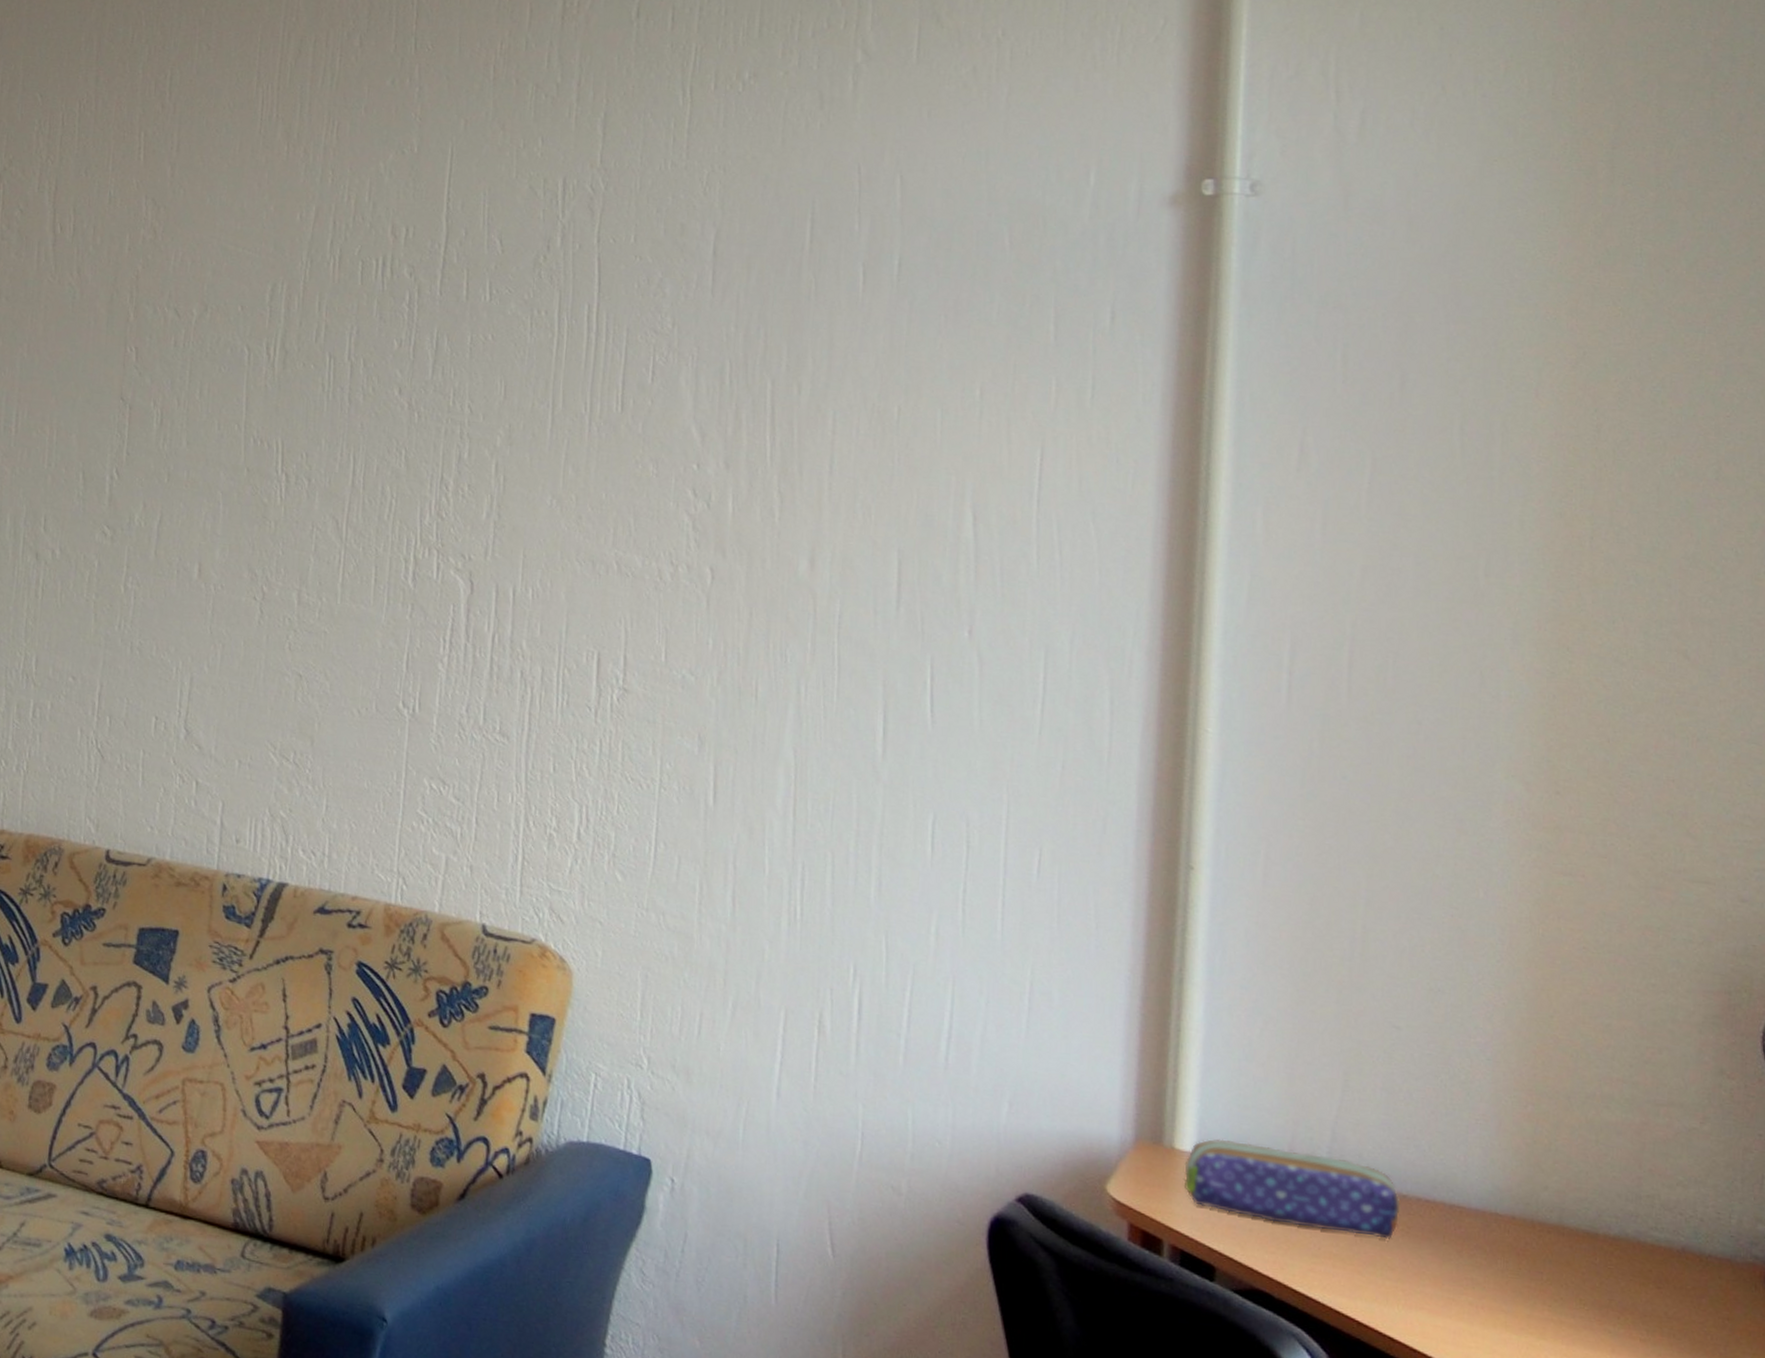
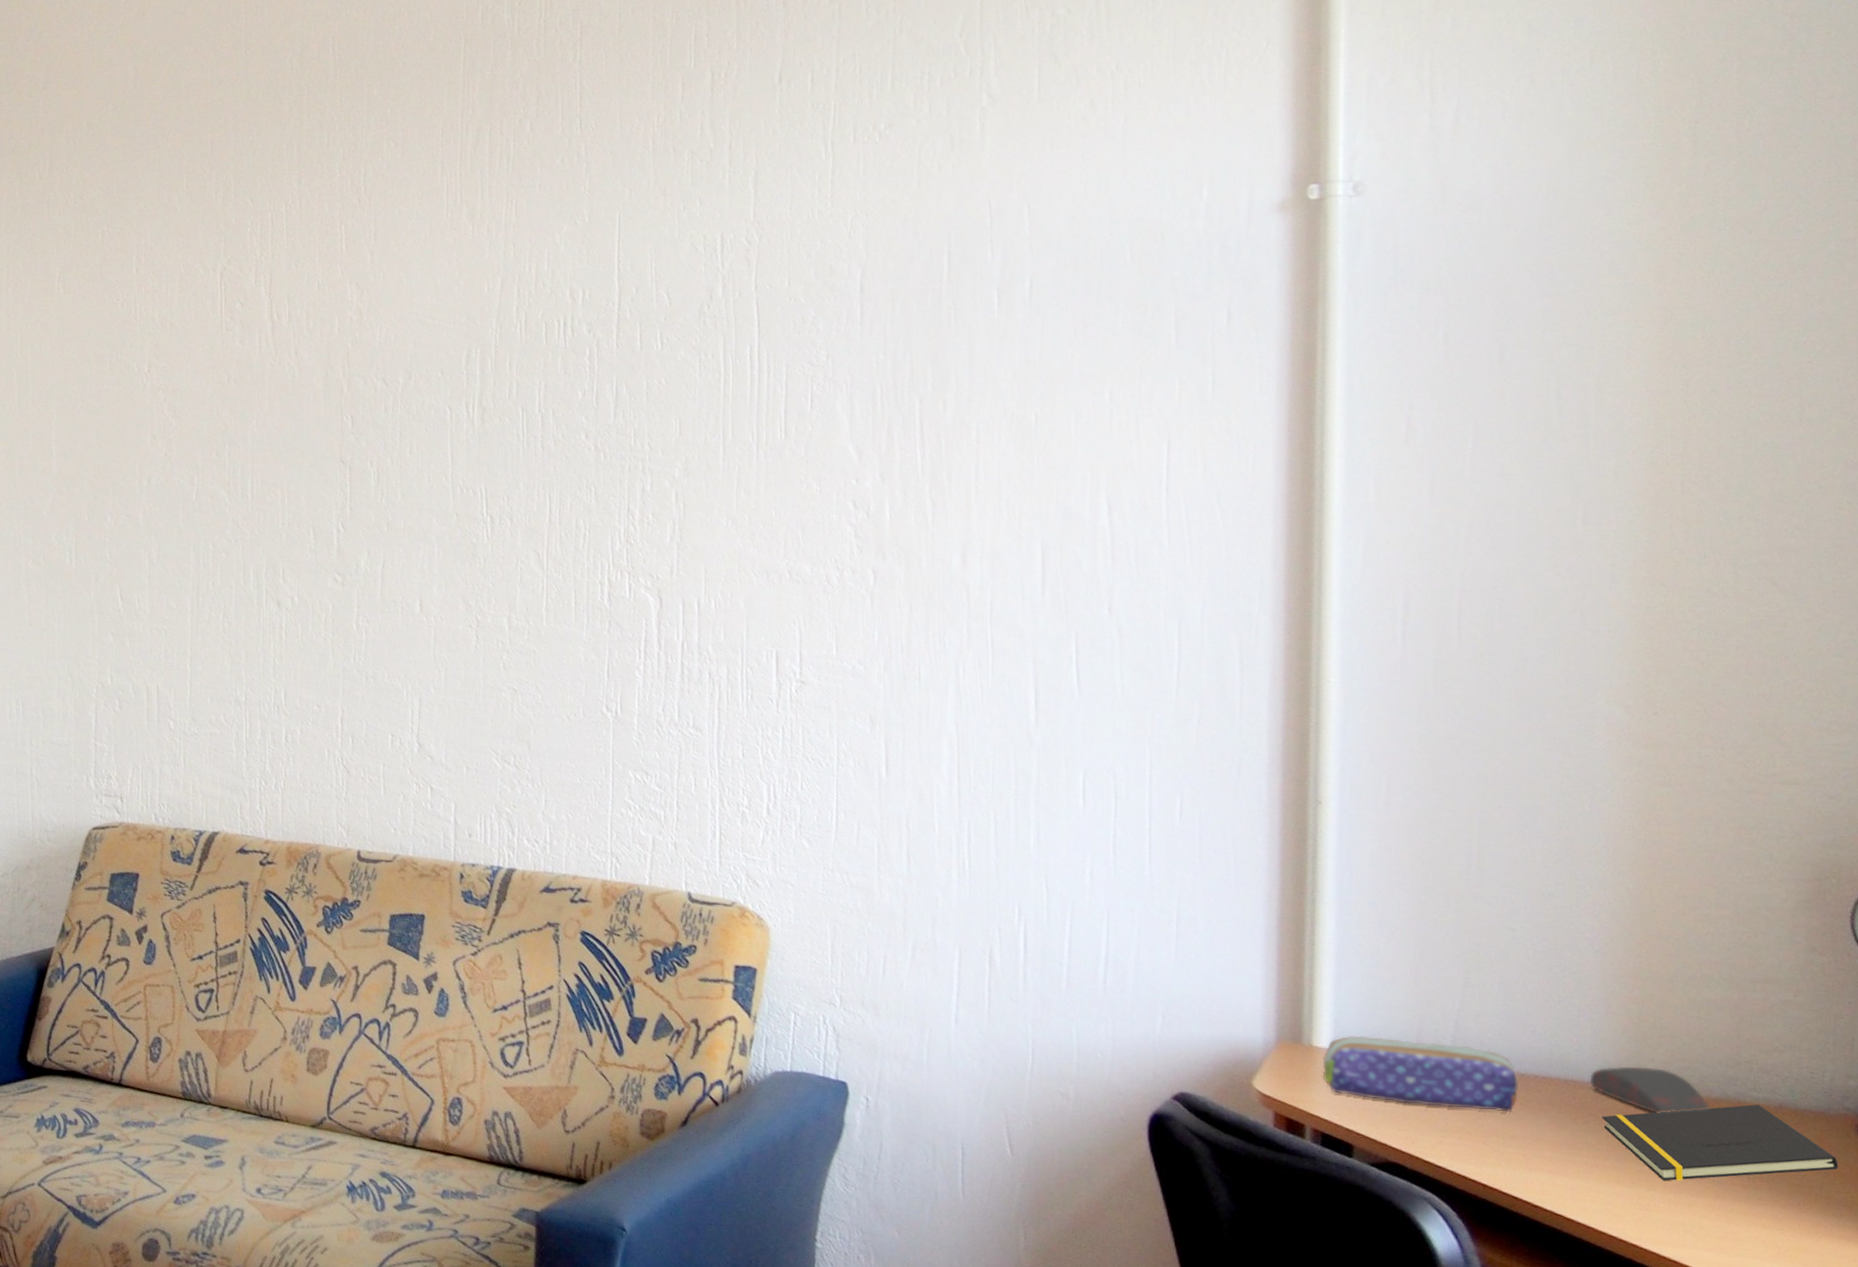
computer mouse: none [1477,1192,1608,1250] -> present [1590,1066,1711,1113]
notepad: none [1490,1246,1746,1330] -> present [1602,1104,1839,1181]

